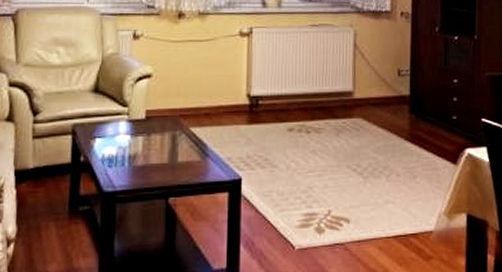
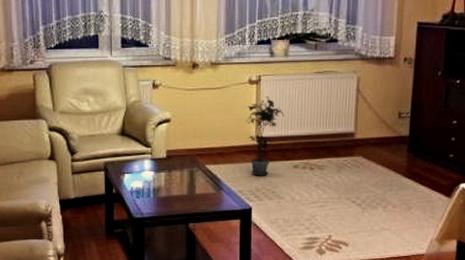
potted plant: none [236,49,278,141] -> present [246,95,285,176]

